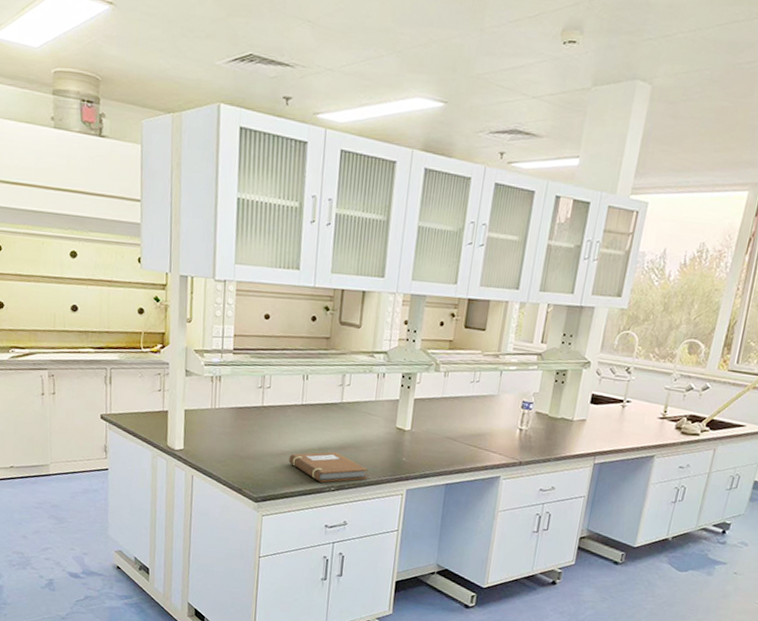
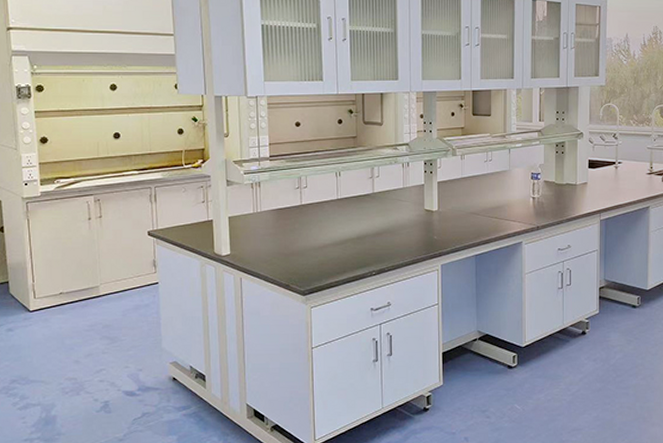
notebook: present [288,451,369,483] -> none [330,238,405,269]

